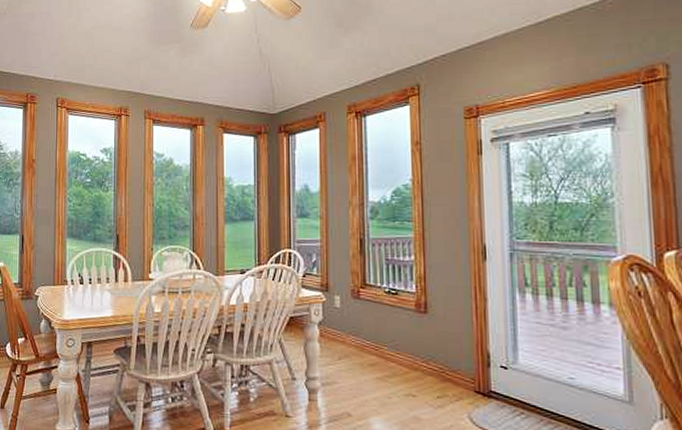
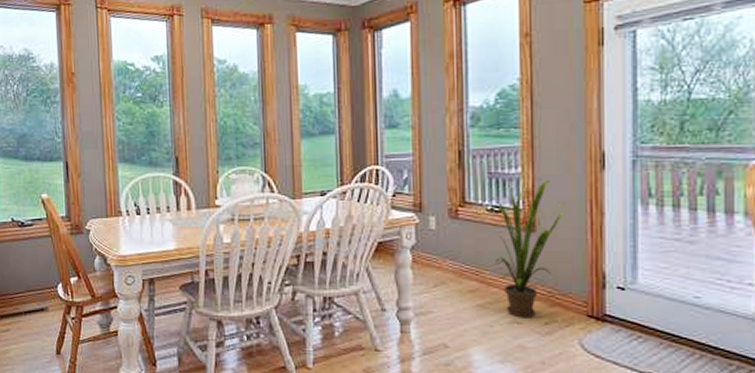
house plant: none [387,268,452,392] -> present [489,181,564,318]

